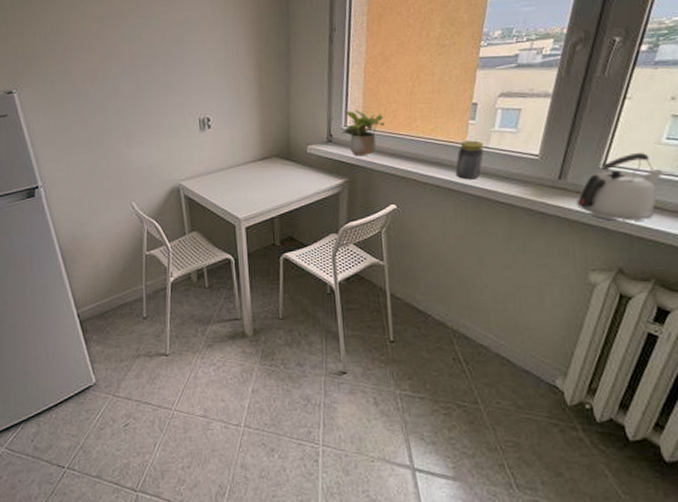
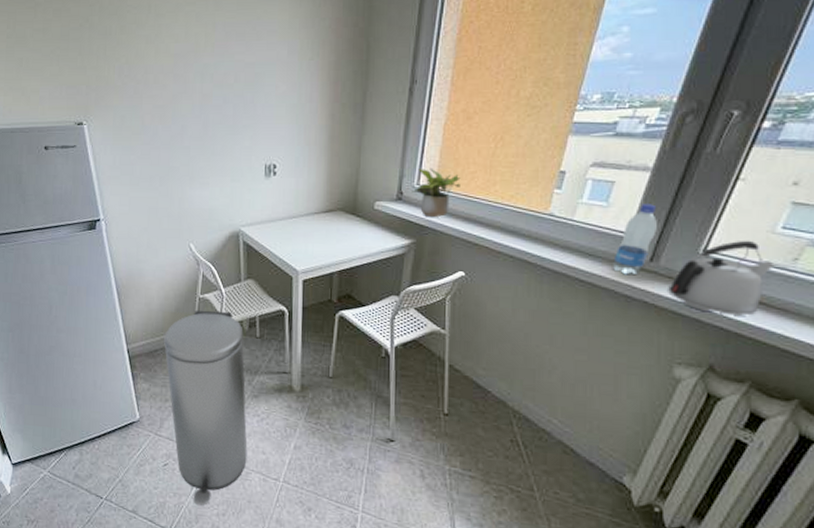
pedal bin: none [114,265,207,461] -> present [164,310,248,506]
jar: present [455,140,484,180] -> none [533,211,568,253]
bottle: none [527,127,563,194] -> present [613,204,658,275]

